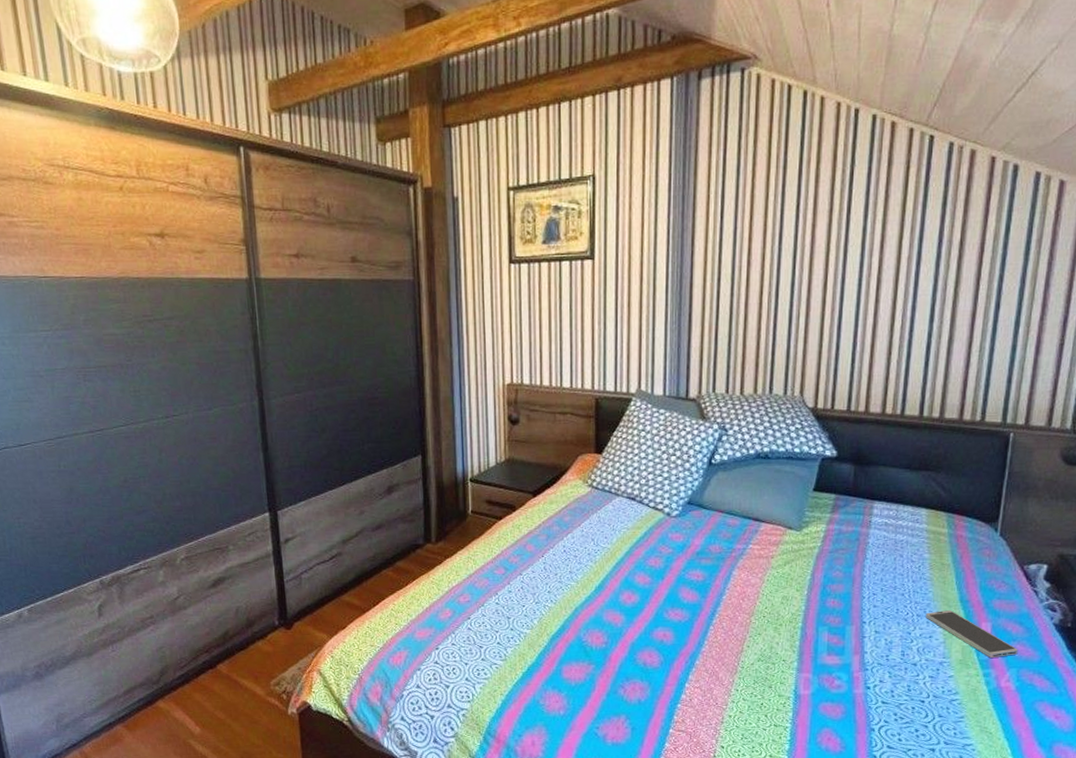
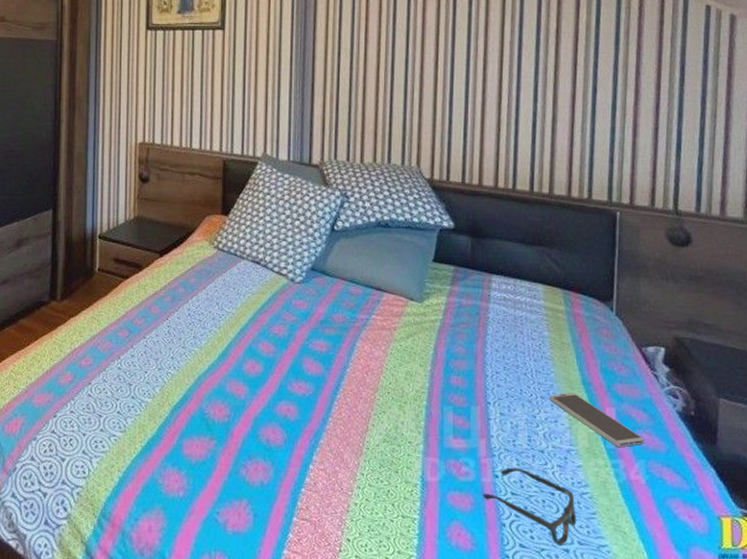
eyeglasses: none [853,679,944,746] -> present [482,468,576,545]

